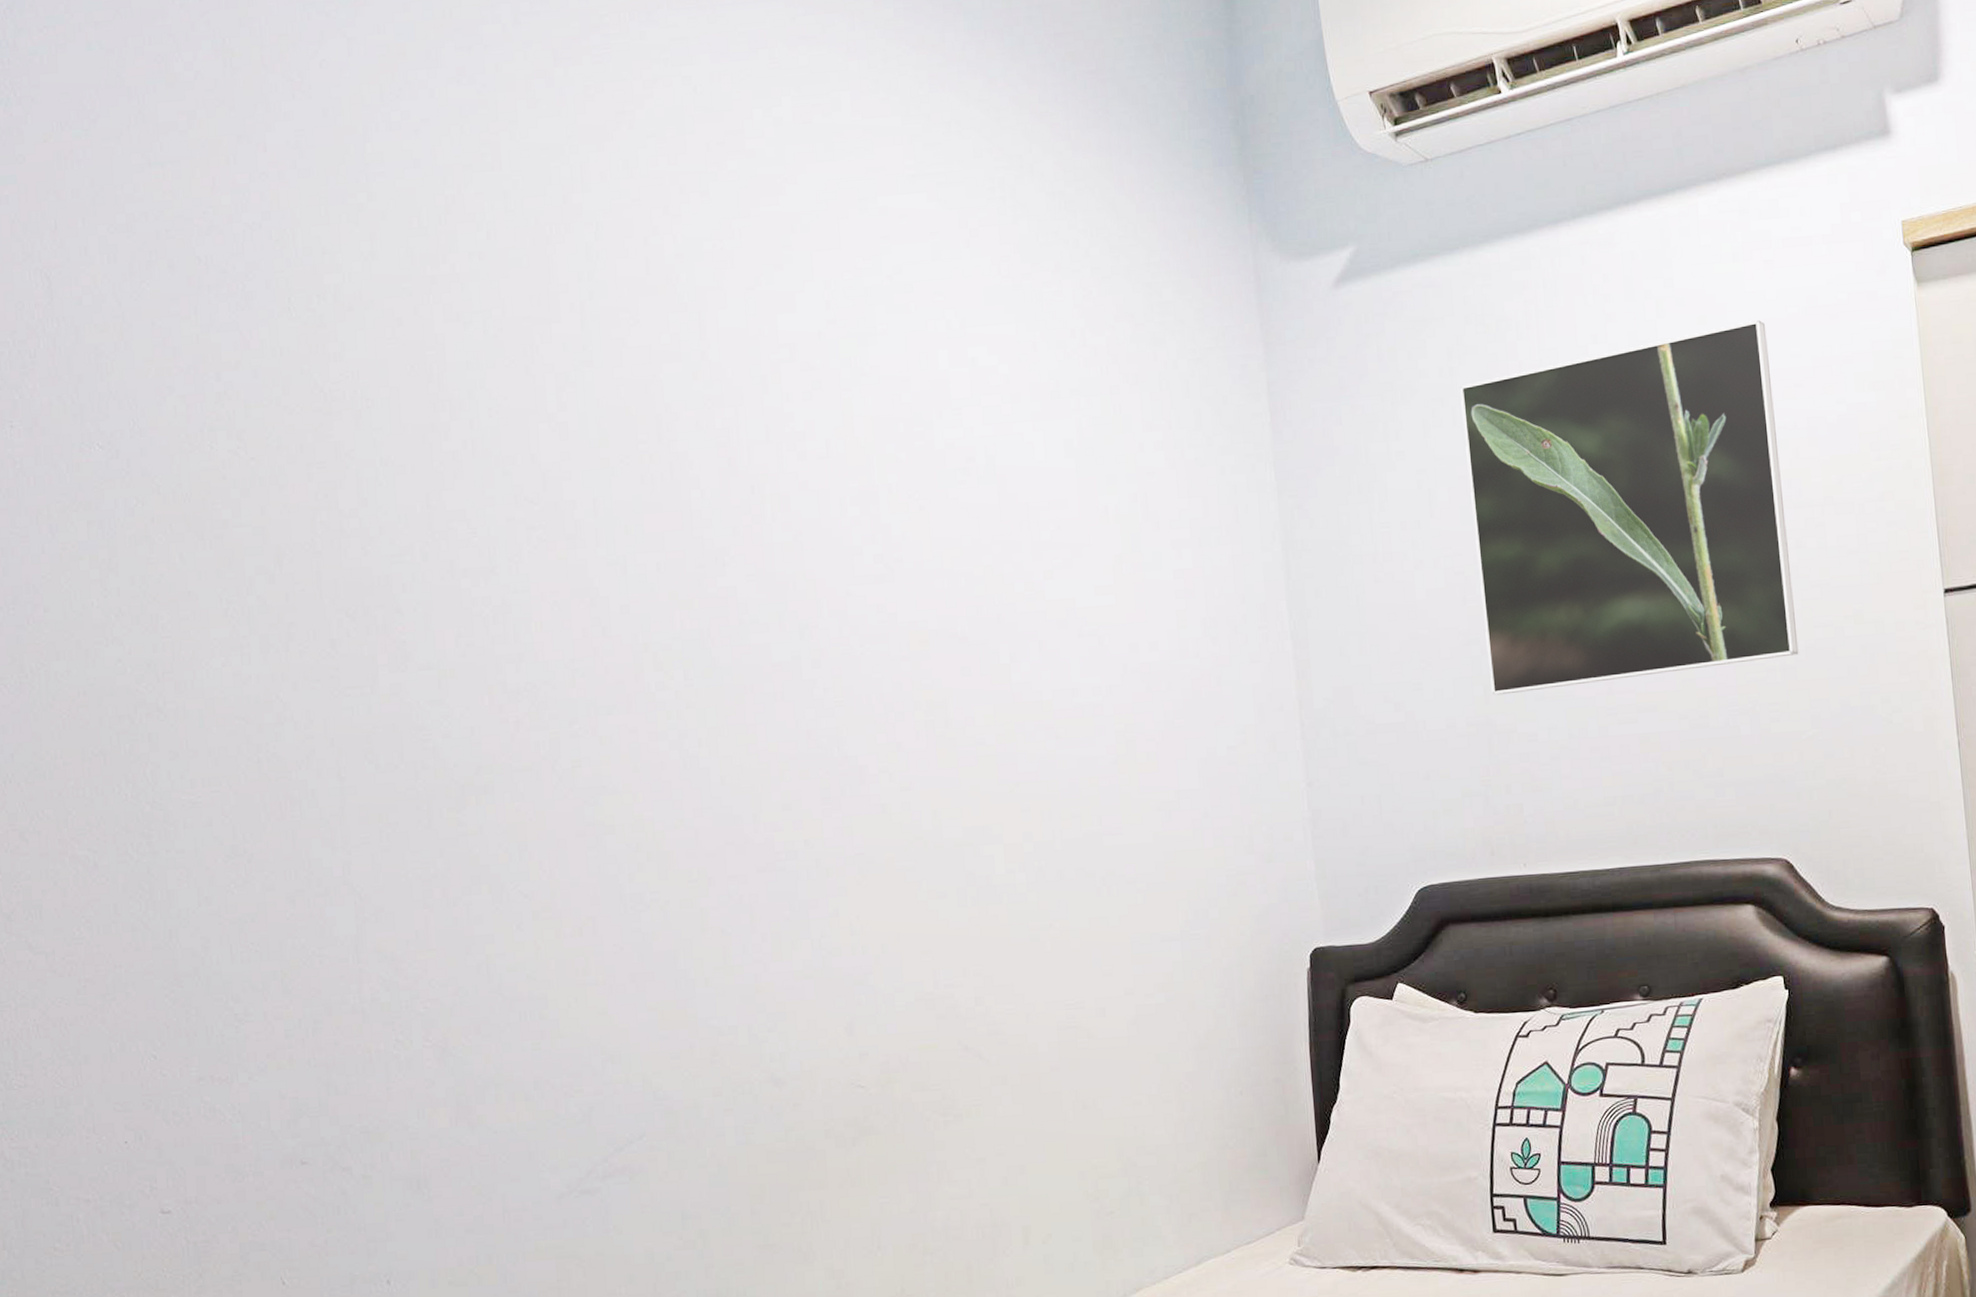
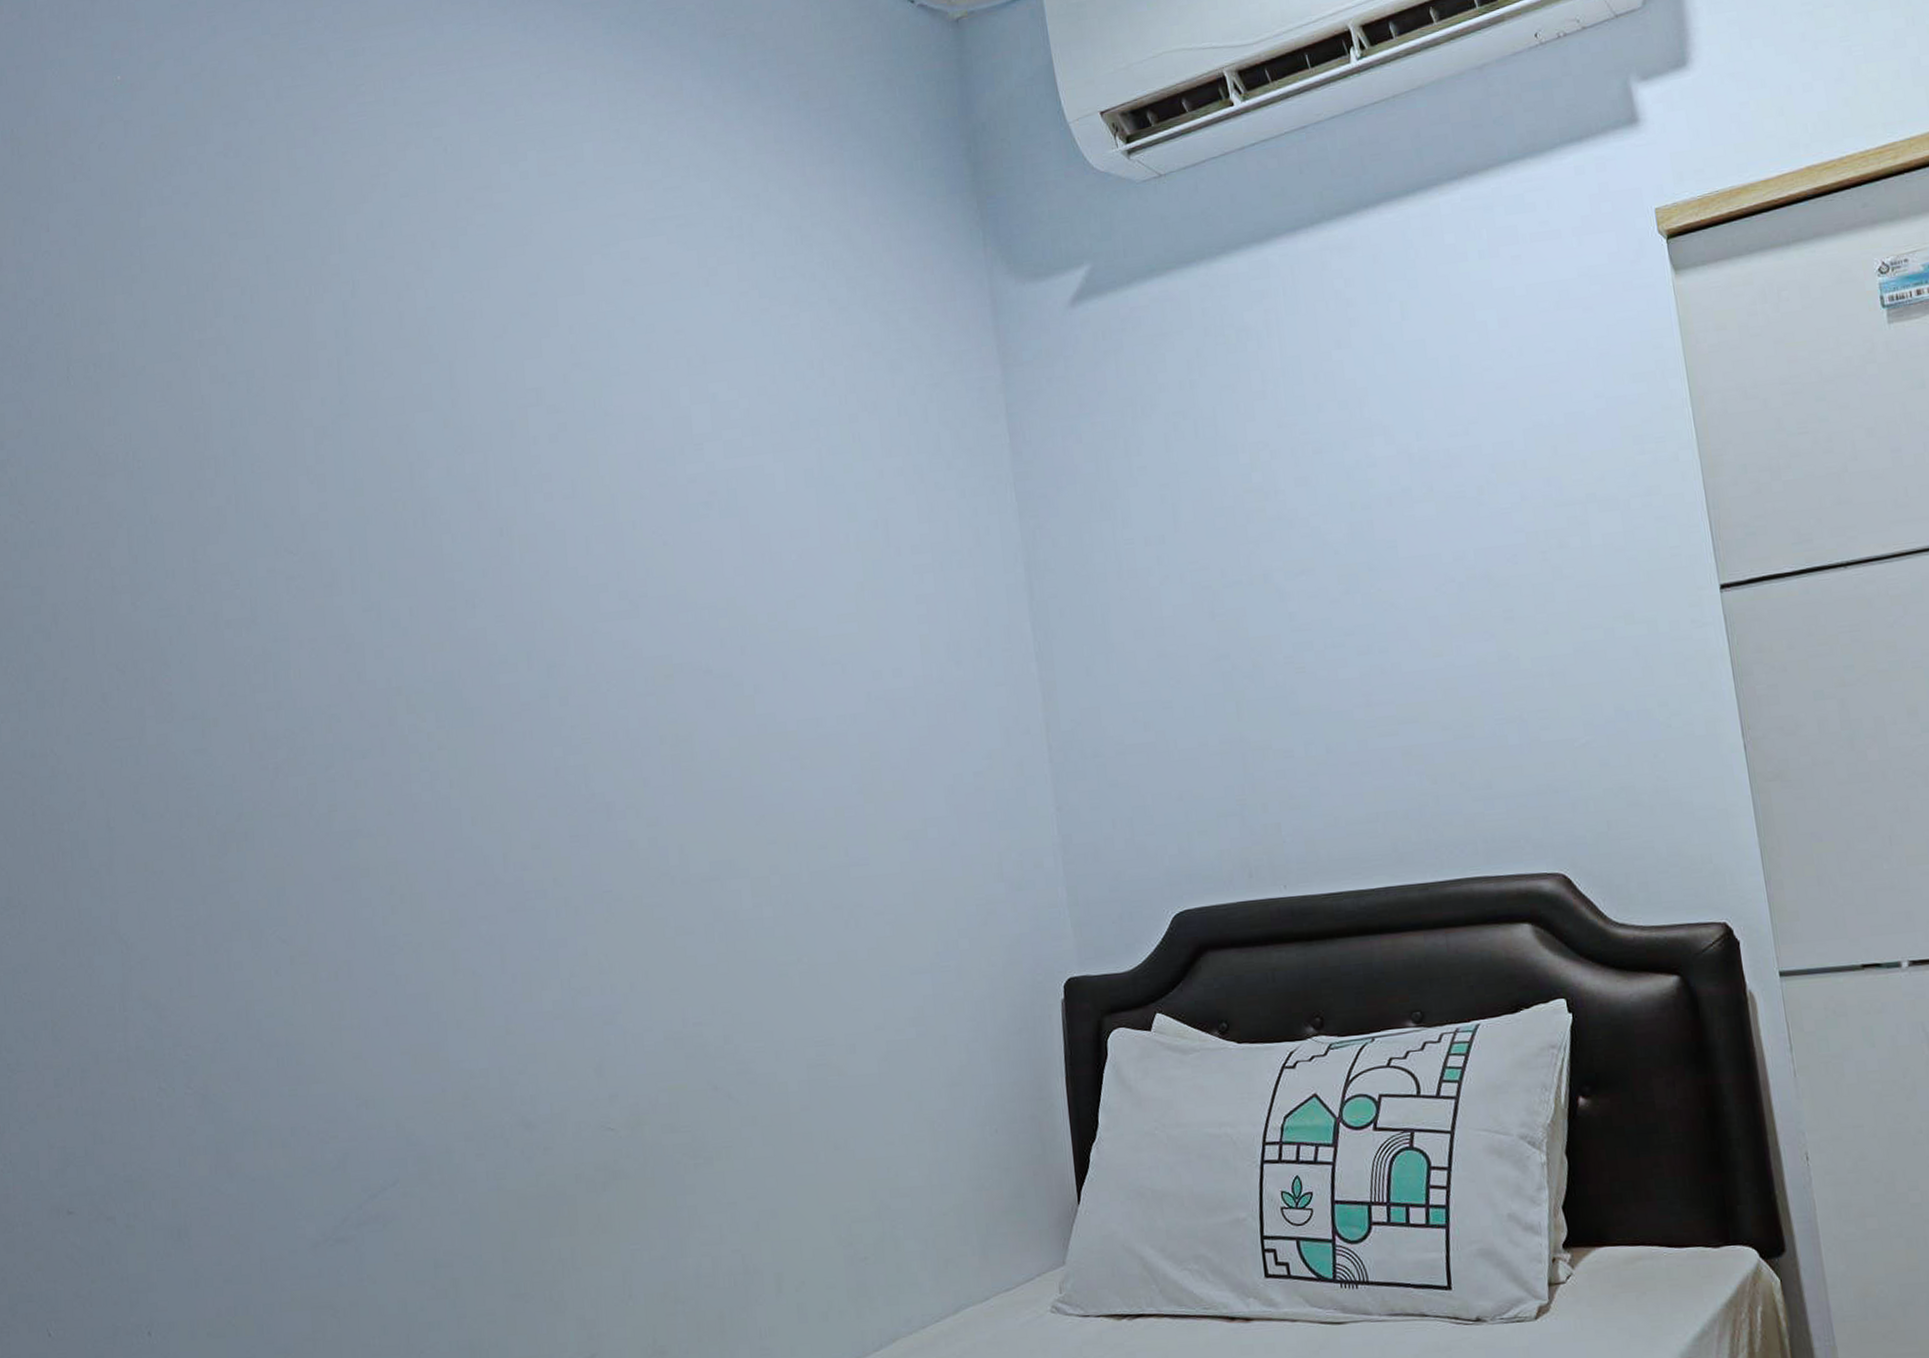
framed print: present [1460,319,1799,695] -> none [1201,316,1567,711]

